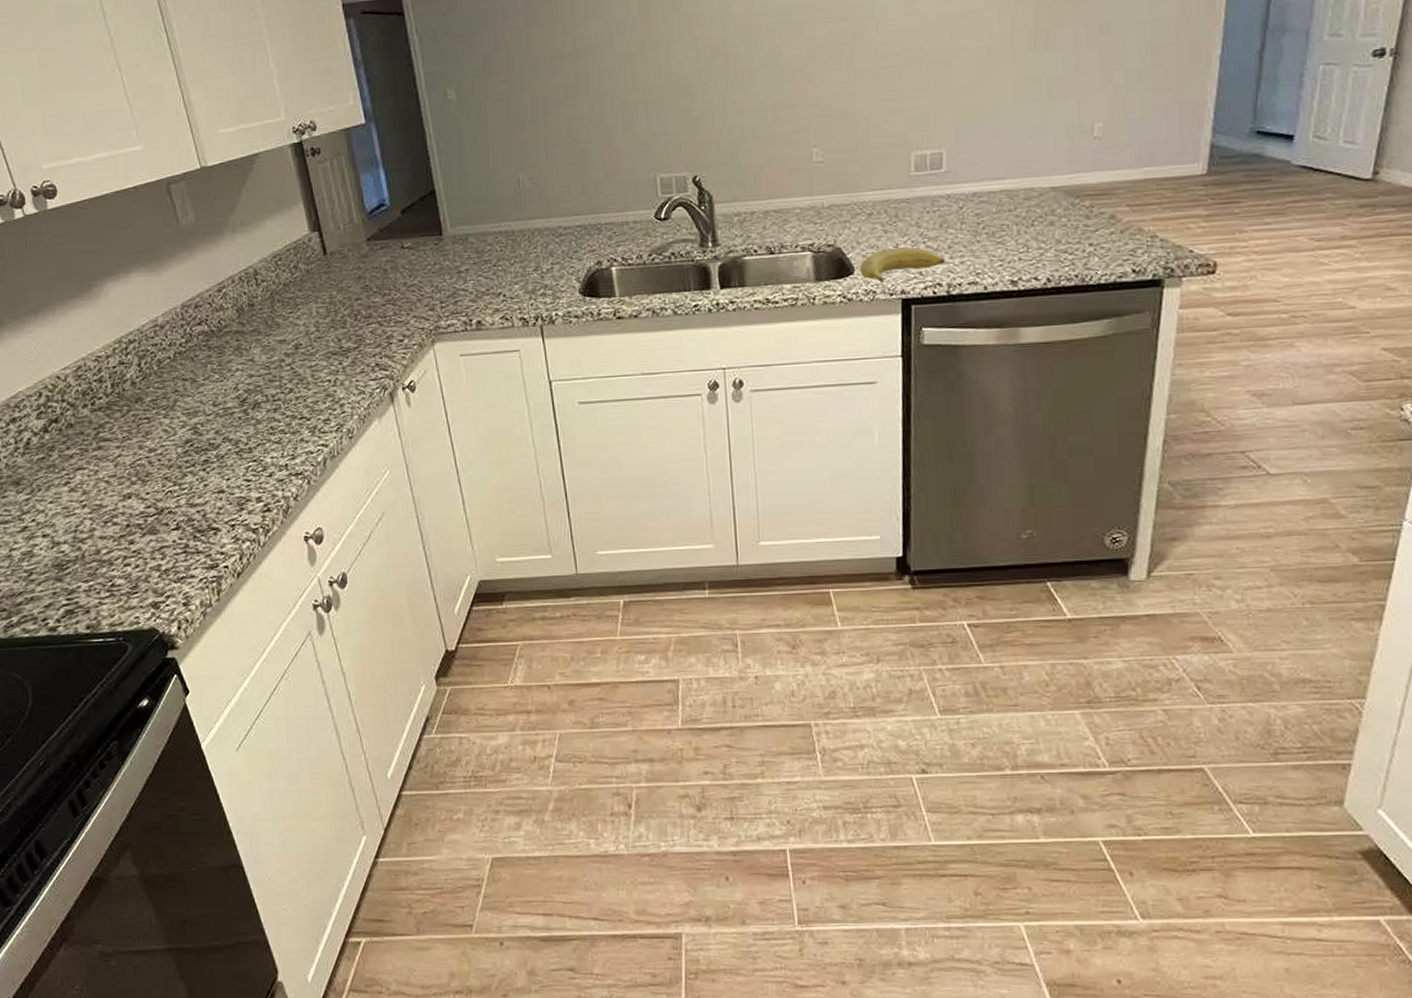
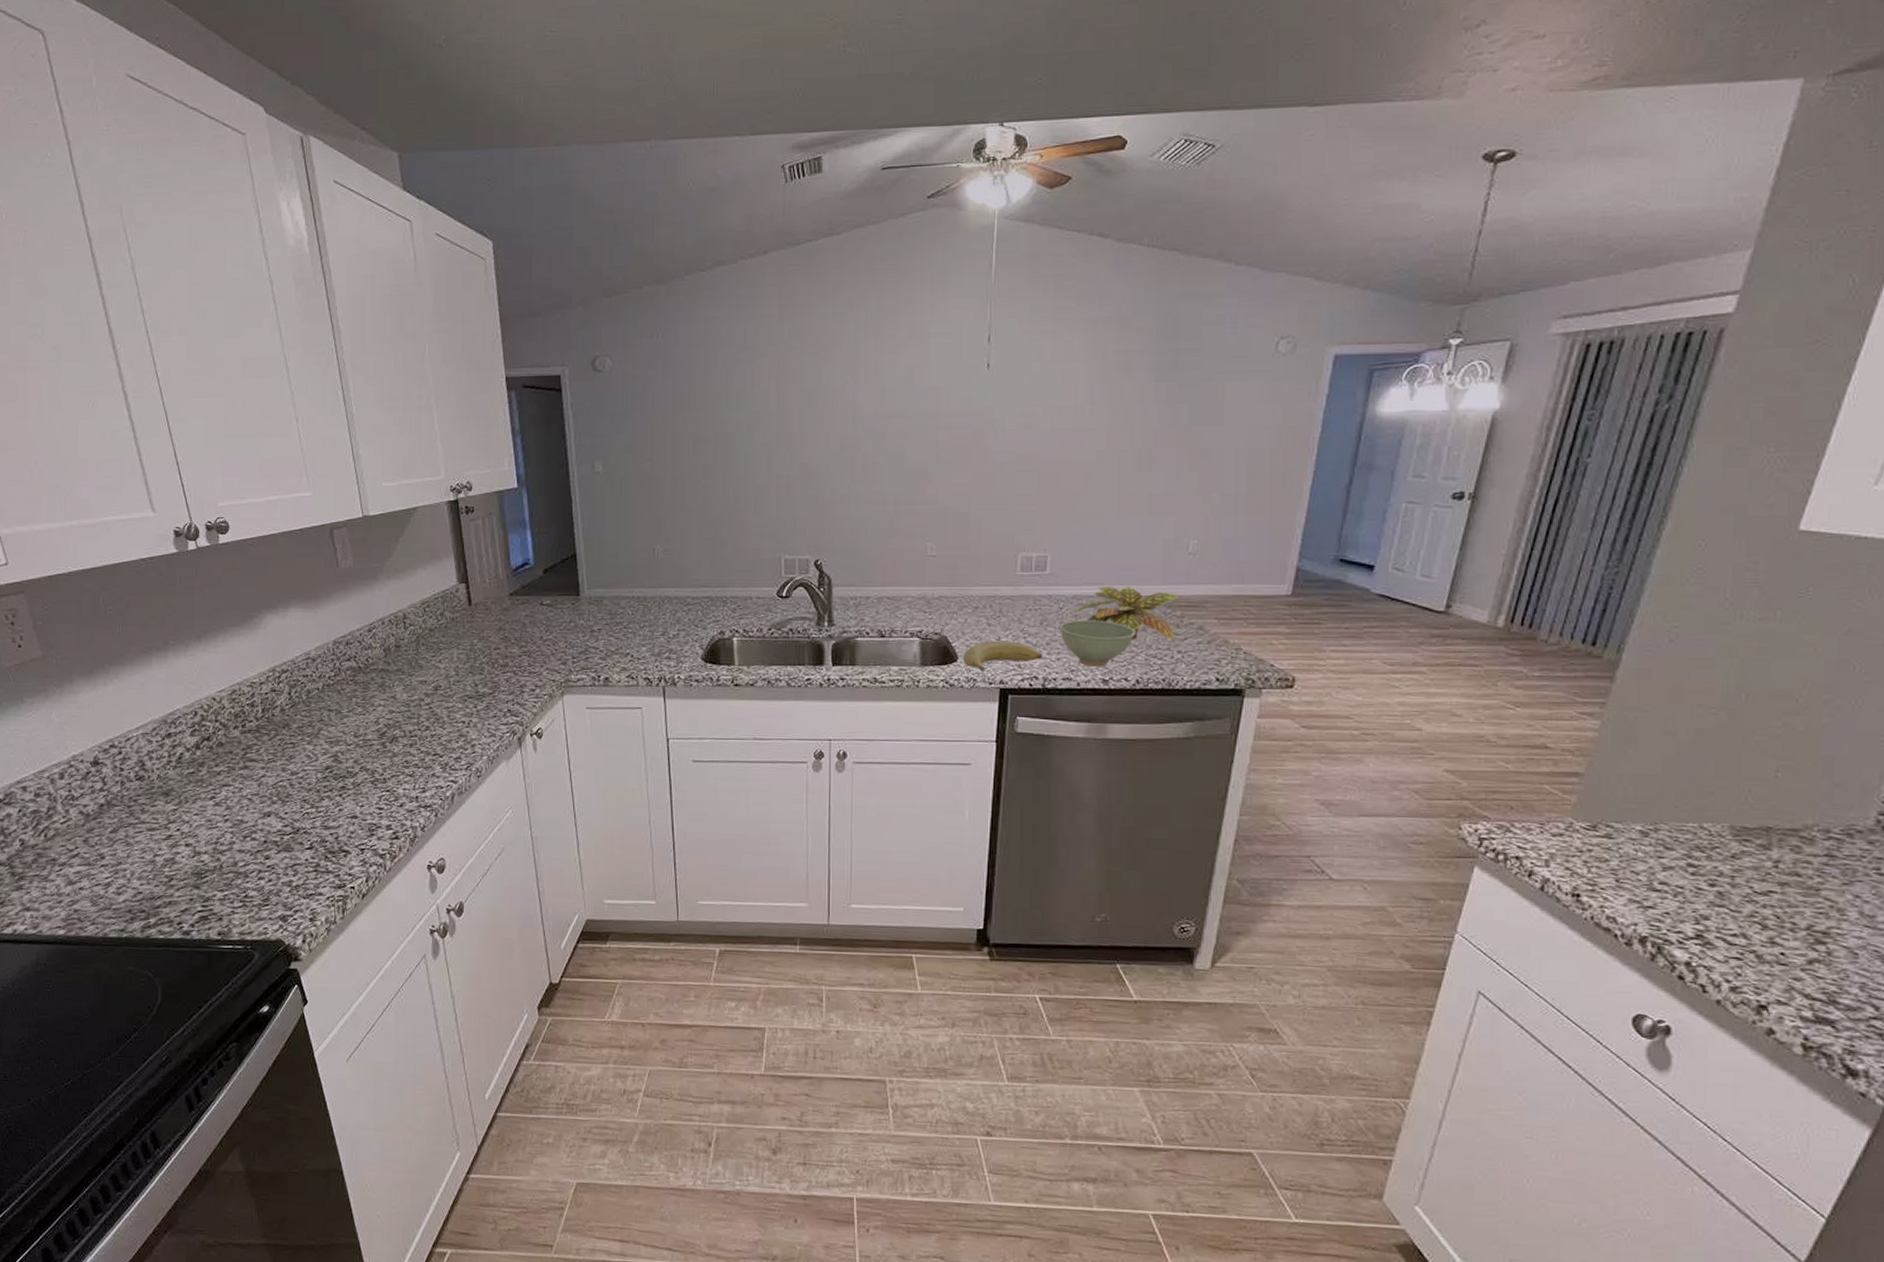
bowl: none [961,217,1044,268] -> present [1059,620,1137,667]
plant: none [971,179,1089,235] -> present [1070,587,1181,642]

